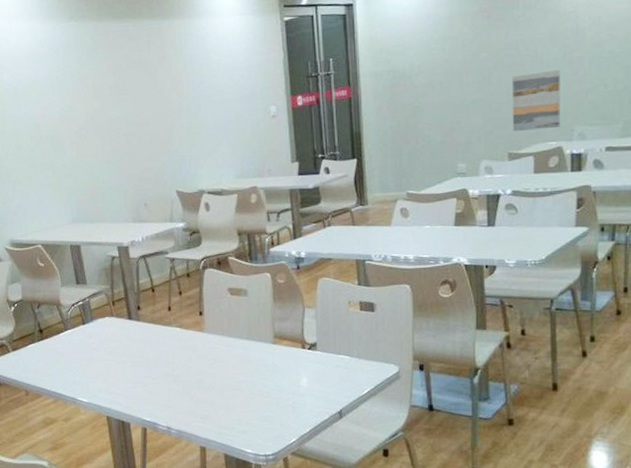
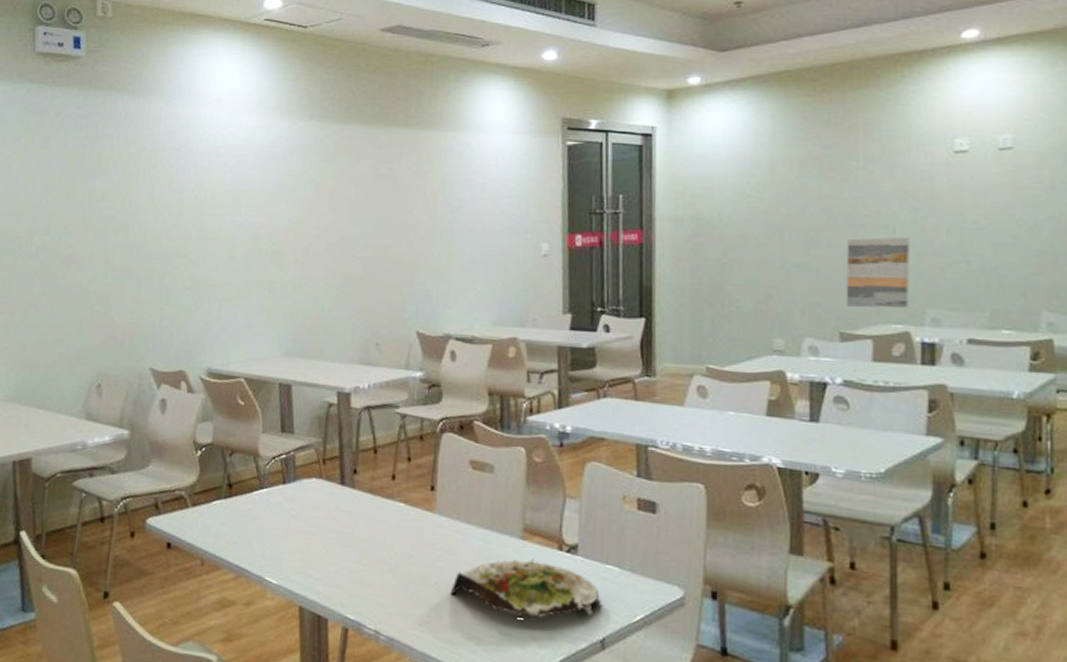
salad plate: none [222,357,338,404] -> present [450,558,603,621]

